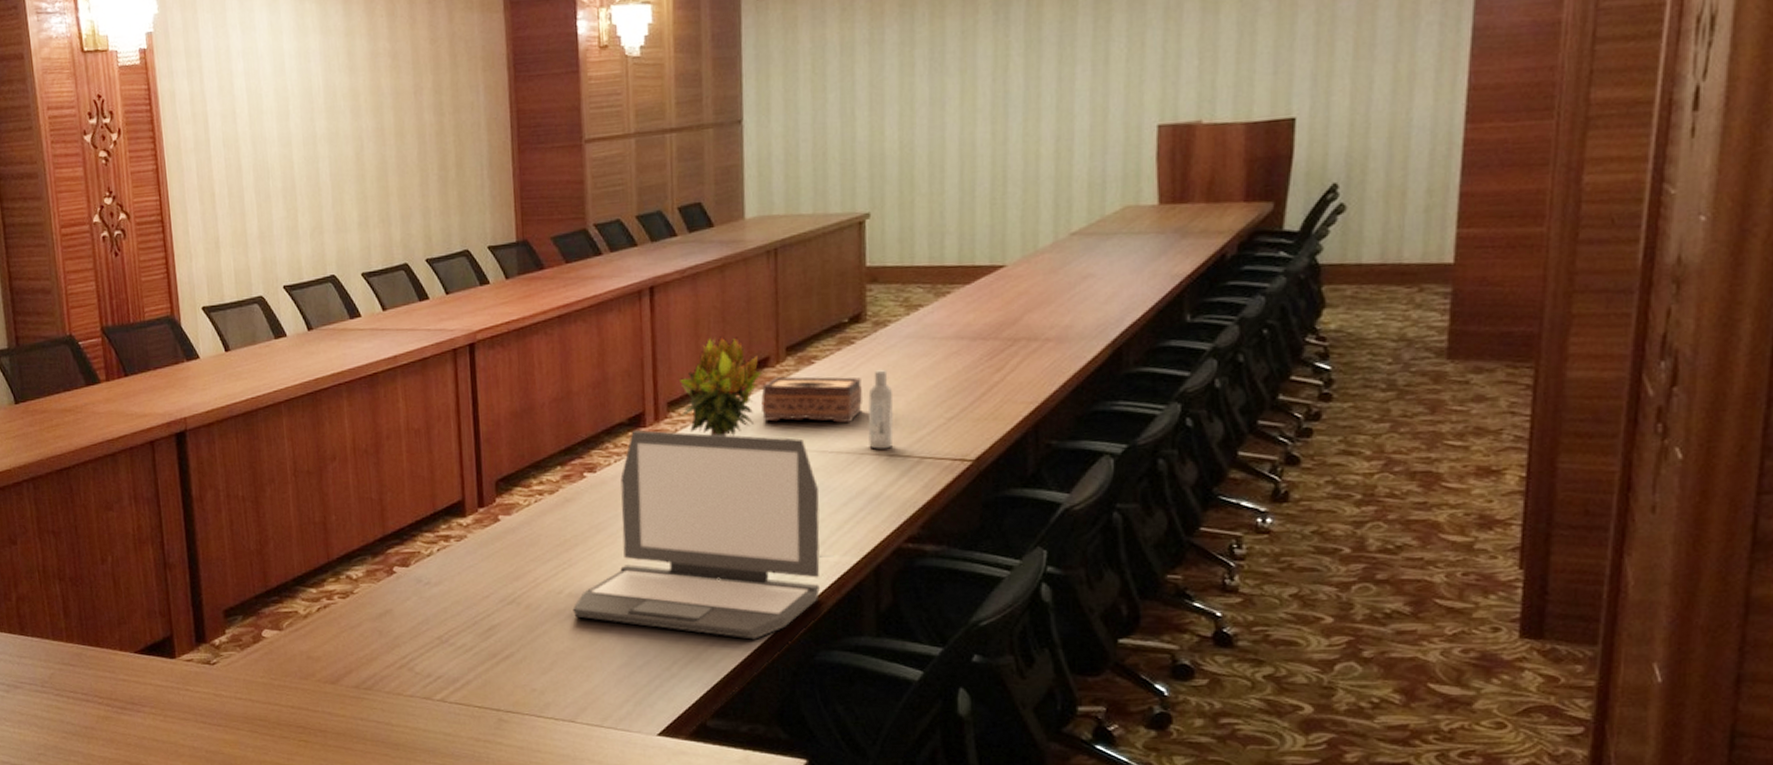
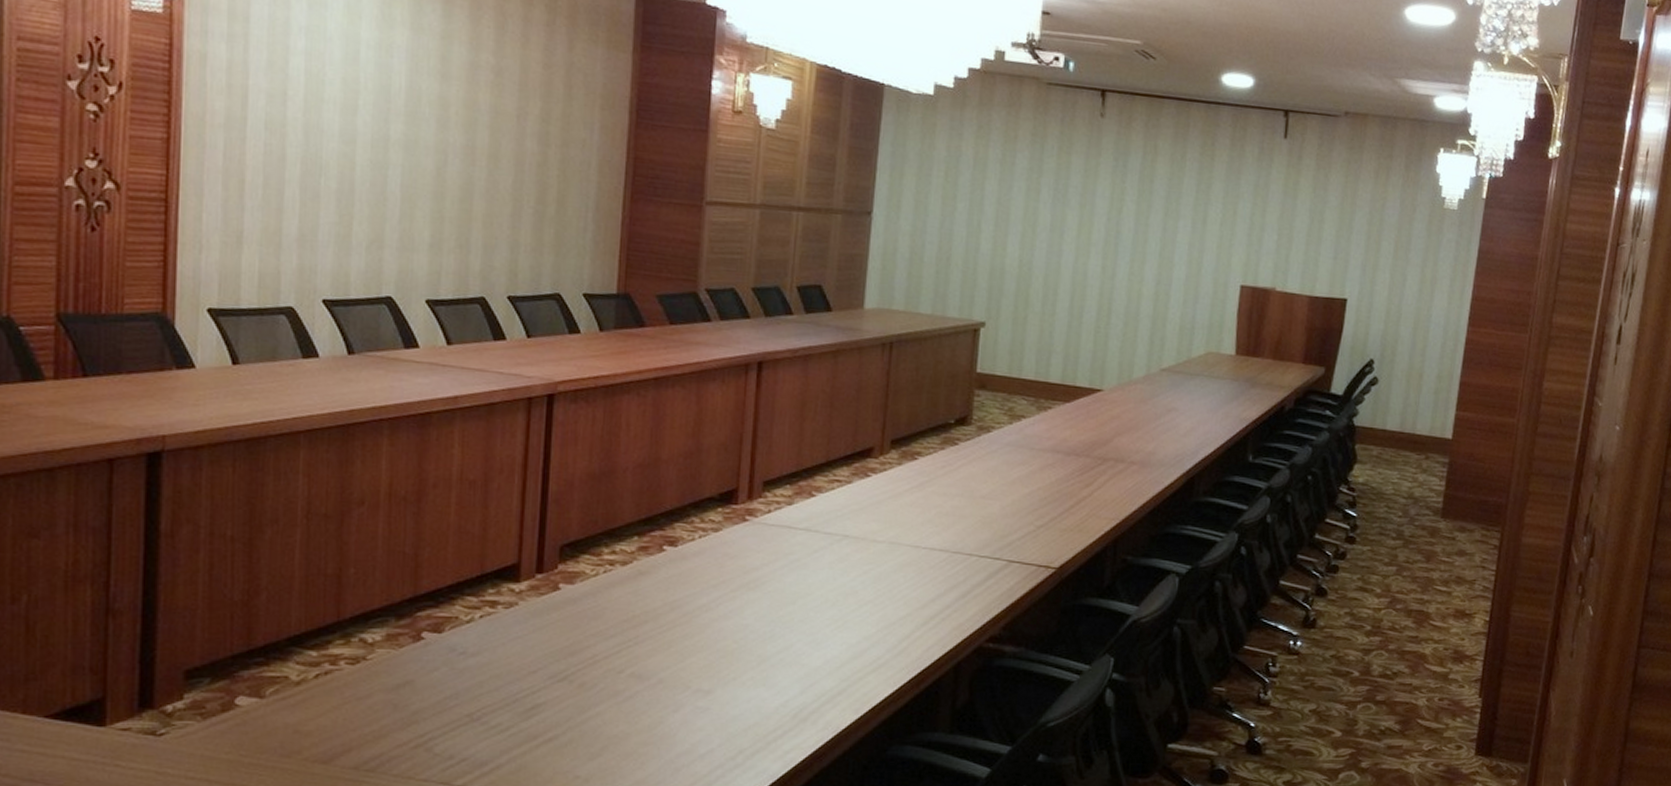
laptop: present [572,430,820,640] -> none [633,507,909,731]
potted plant: present [678,336,763,437] -> none [774,421,866,523]
tissue box: present [761,376,862,423] -> none [860,468,961,520]
bottle: present [868,370,894,449] -> none [961,473,990,550]

